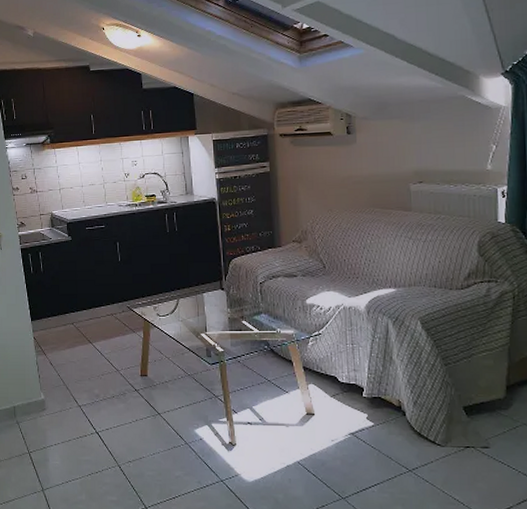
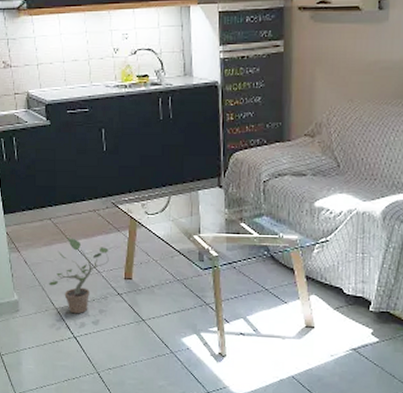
potted plant: none [73,340,126,410] -> present [49,237,109,314]

